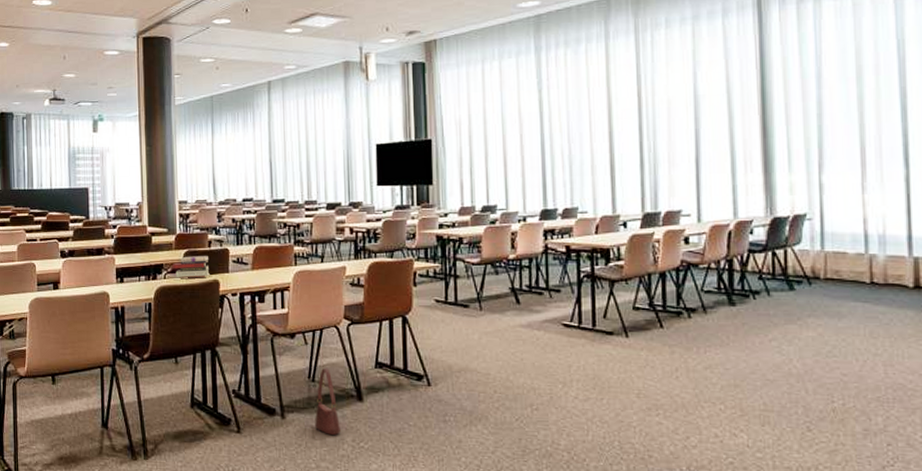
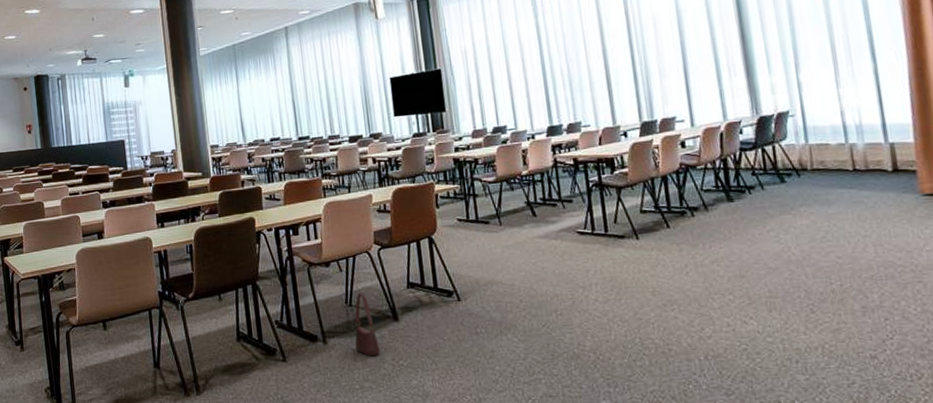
books: present [172,256,210,278] -> none [208,195,245,219]

